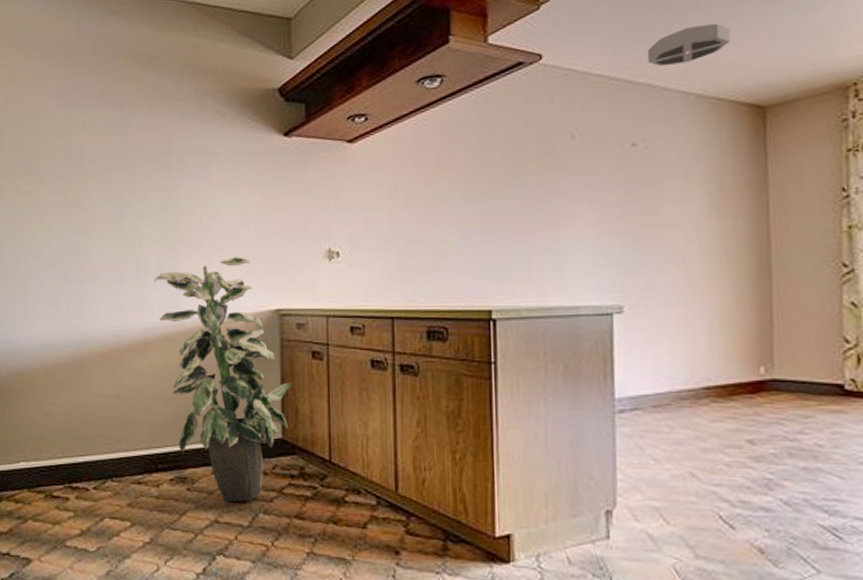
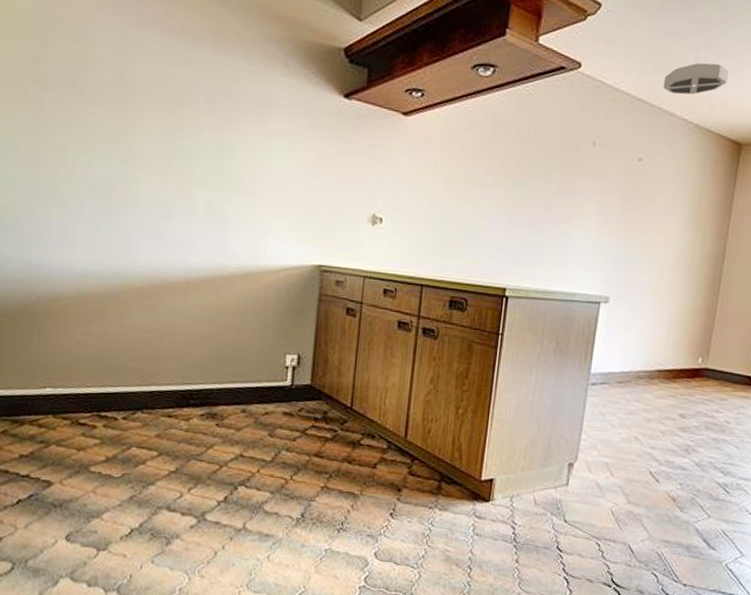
indoor plant: present [153,257,292,502] -> none [201,209,325,440]

